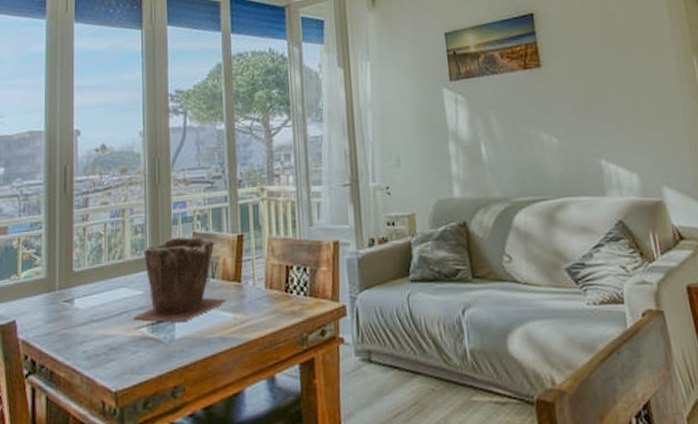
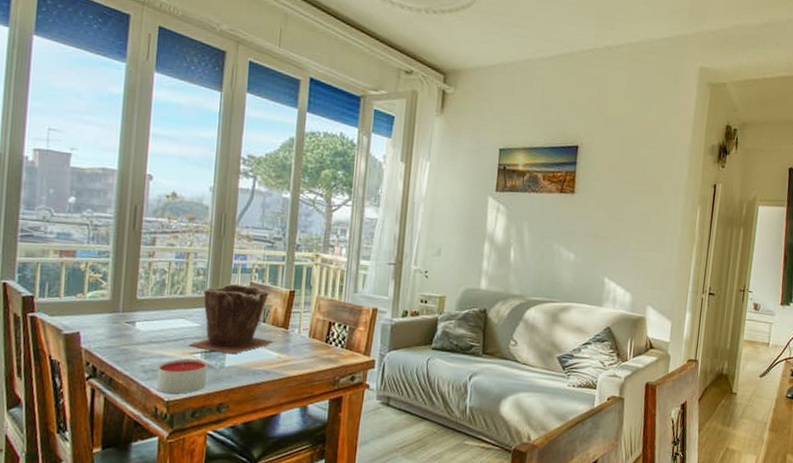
candle: none [102,334,156,382] -> present [156,358,208,394]

